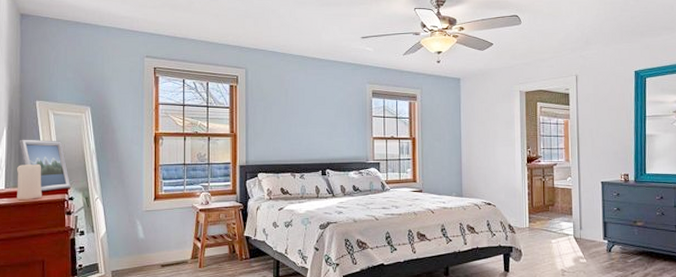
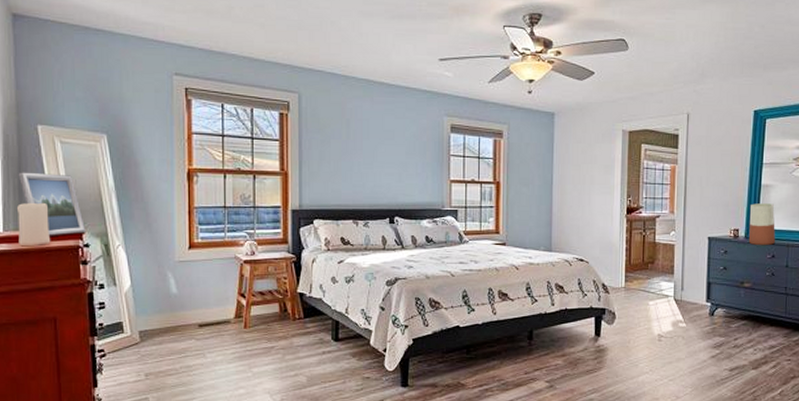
vase: none [637,151,662,189] -> present [748,203,775,246]

